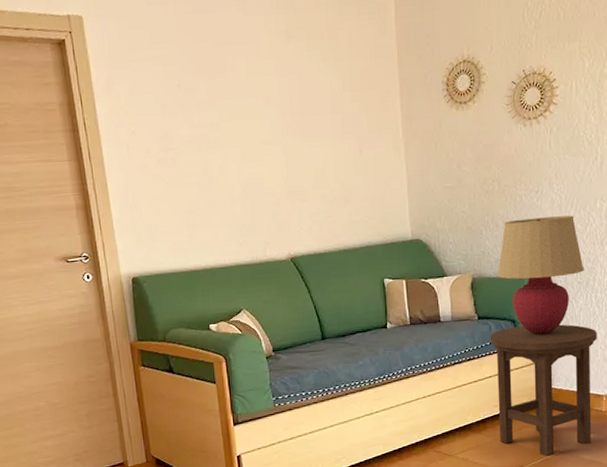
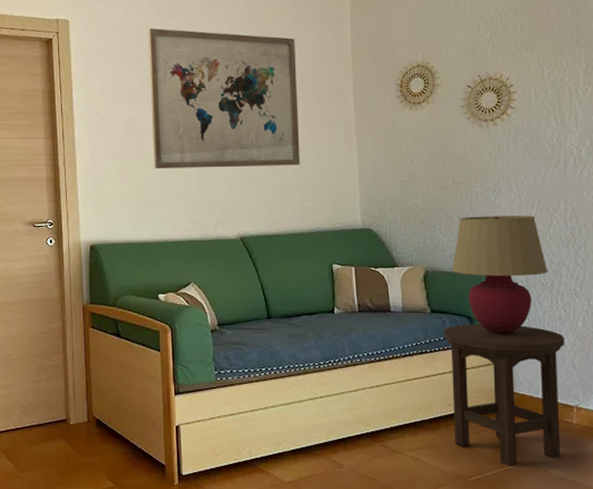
wall art: none [175,23,348,188] -> present [148,27,300,169]

